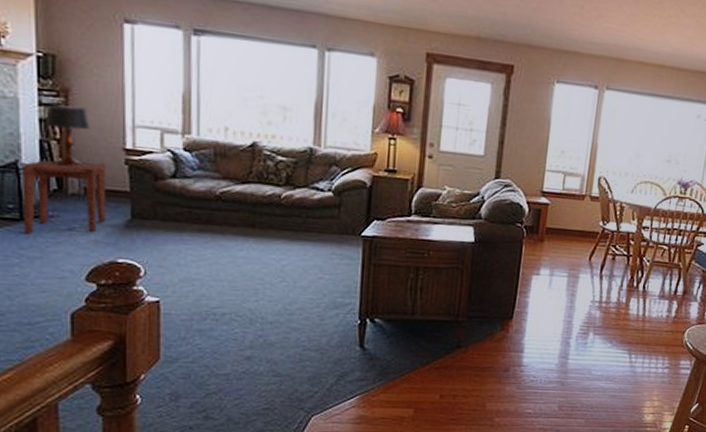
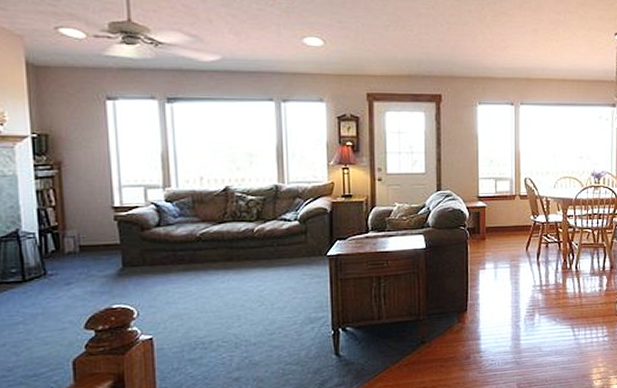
side table: present [22,160,107,234] -> none [22,222,101,294]
table lamp: present [46,104,91,167] -> none [42,176,82,229]

